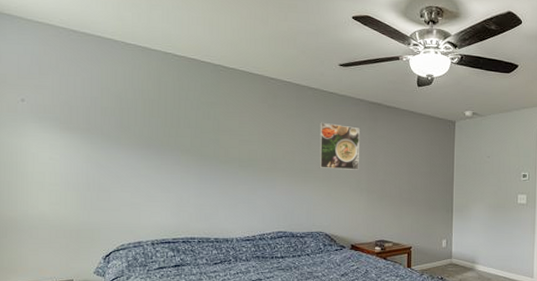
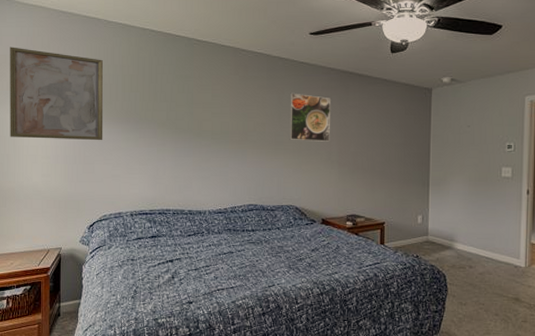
wall art: none [11,65,121,168] -> present [10,47,104,141]

